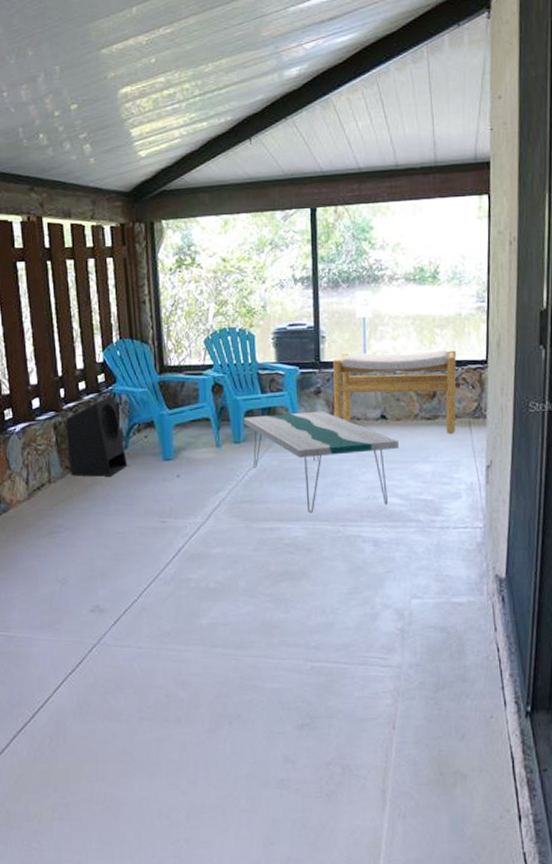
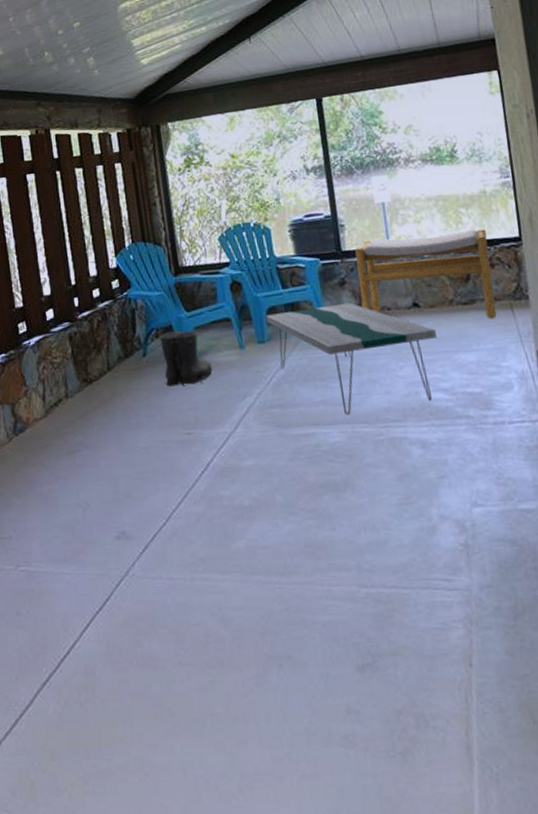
speaker: present [66,396,128,477] -> none [81,302,148,390]
boots: none [142,427,190,478] -> present [160,331,213,387]

